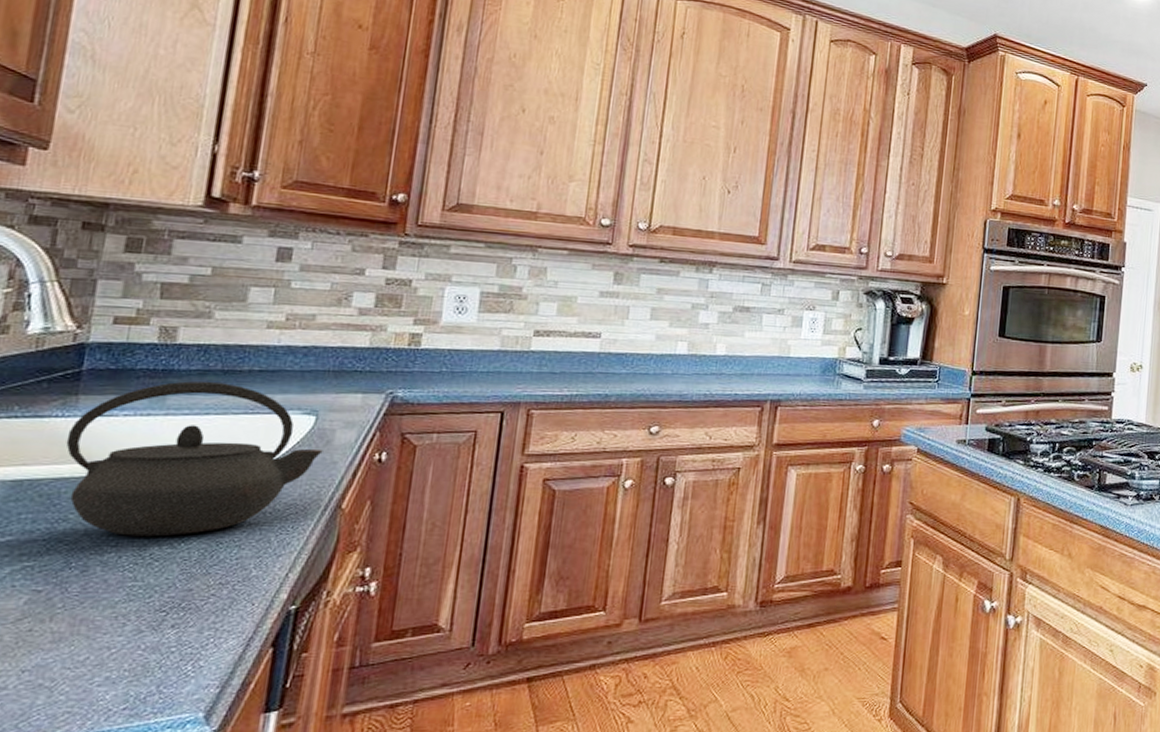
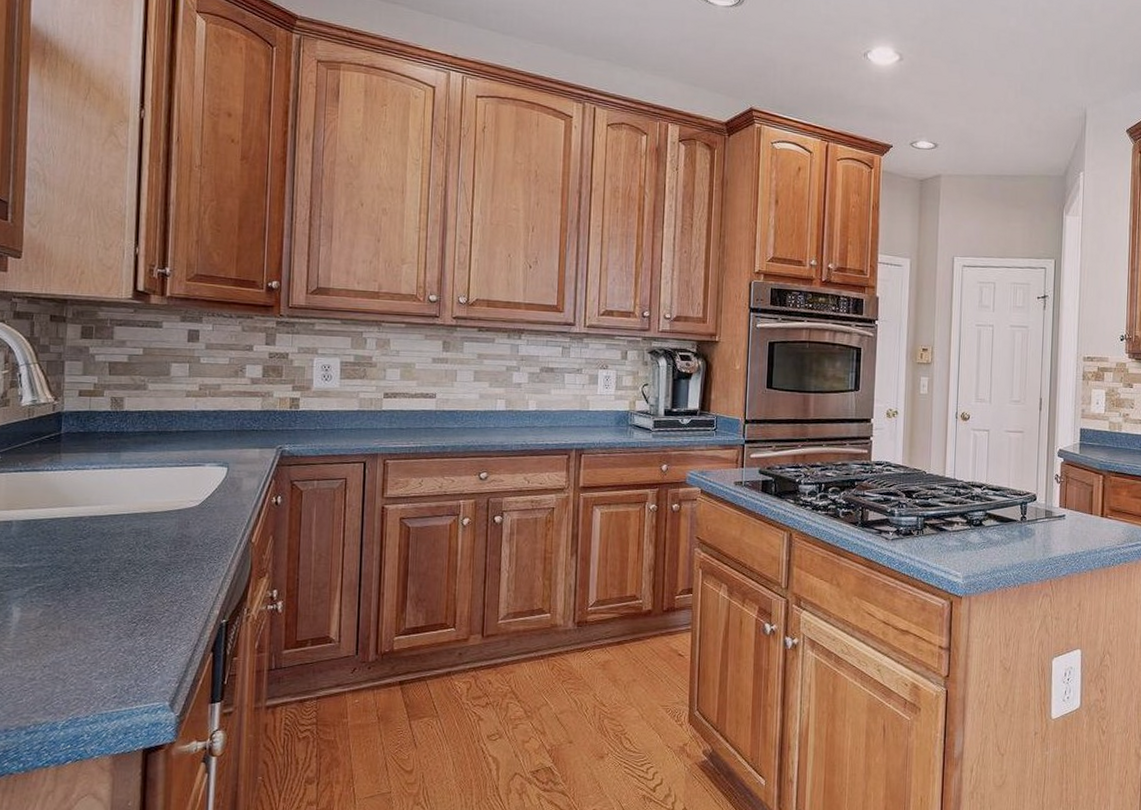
kettle: present [66,381,323,537] -> none [56,441,235,564]

